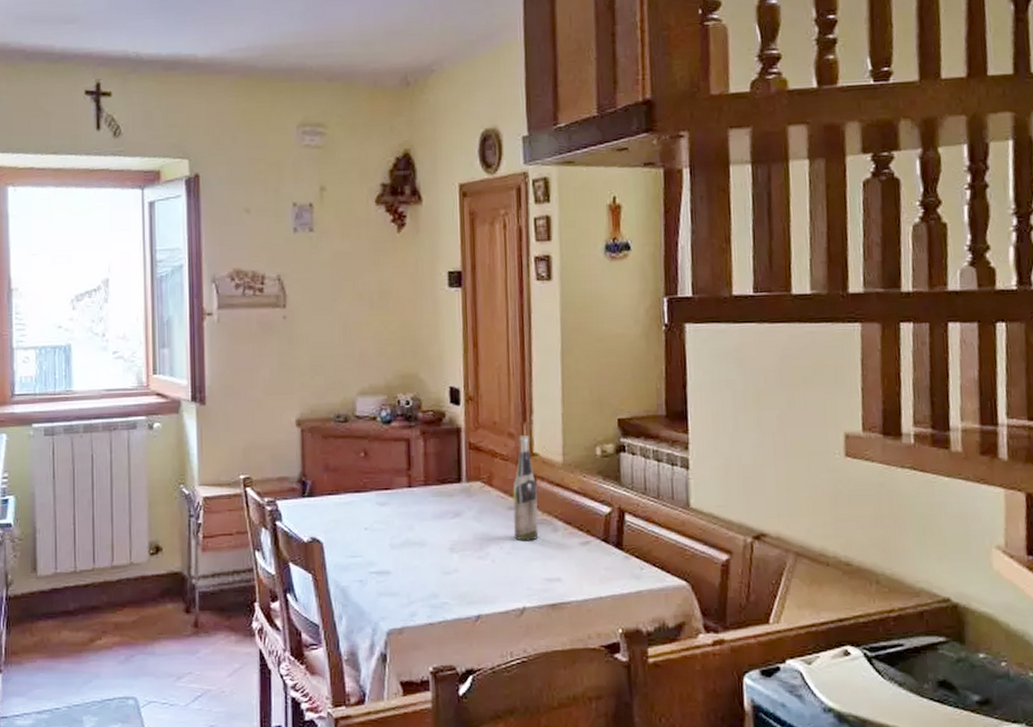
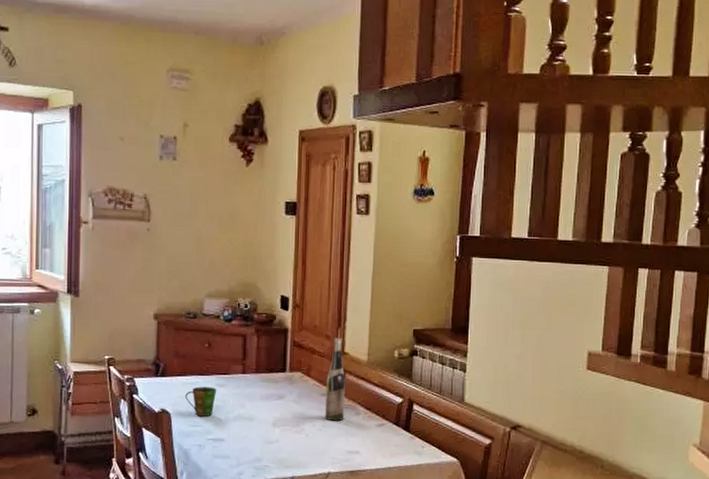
cup: none [339,506,378,544] -> present [185,386,217,416]

